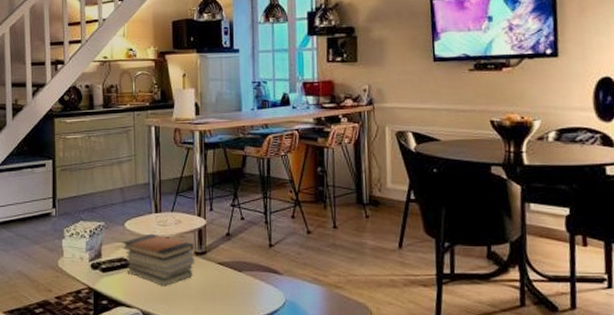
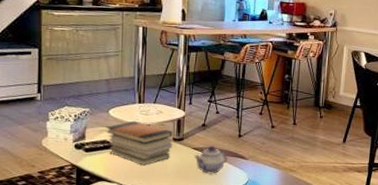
teapot: none [219,259,260,294] -> present [193,146,228,174]

